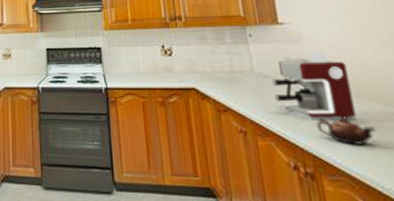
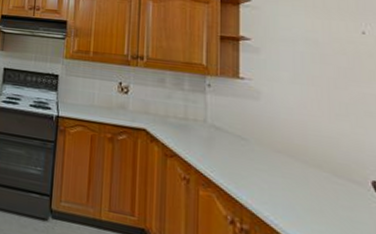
coffee maker: present [272,51,356,119] -> none [223,110,301,183]
teapot: present [316,116,375,145] -> none [259,178,317,210]

